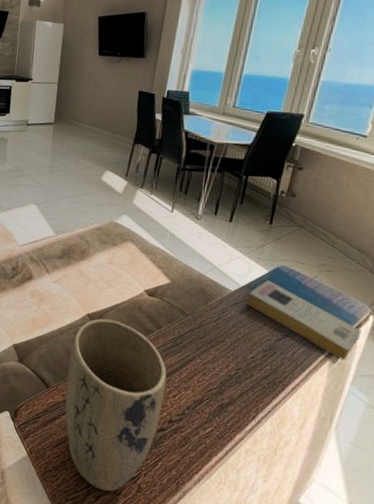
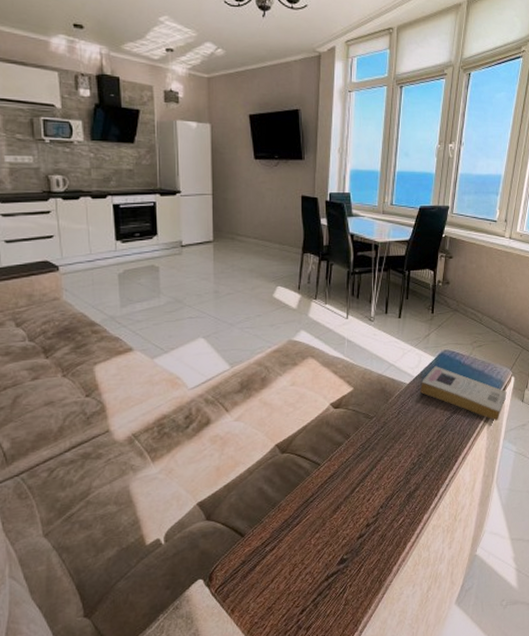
plant pot: present [65,318,167,492] -> none [262,443,360,620]

